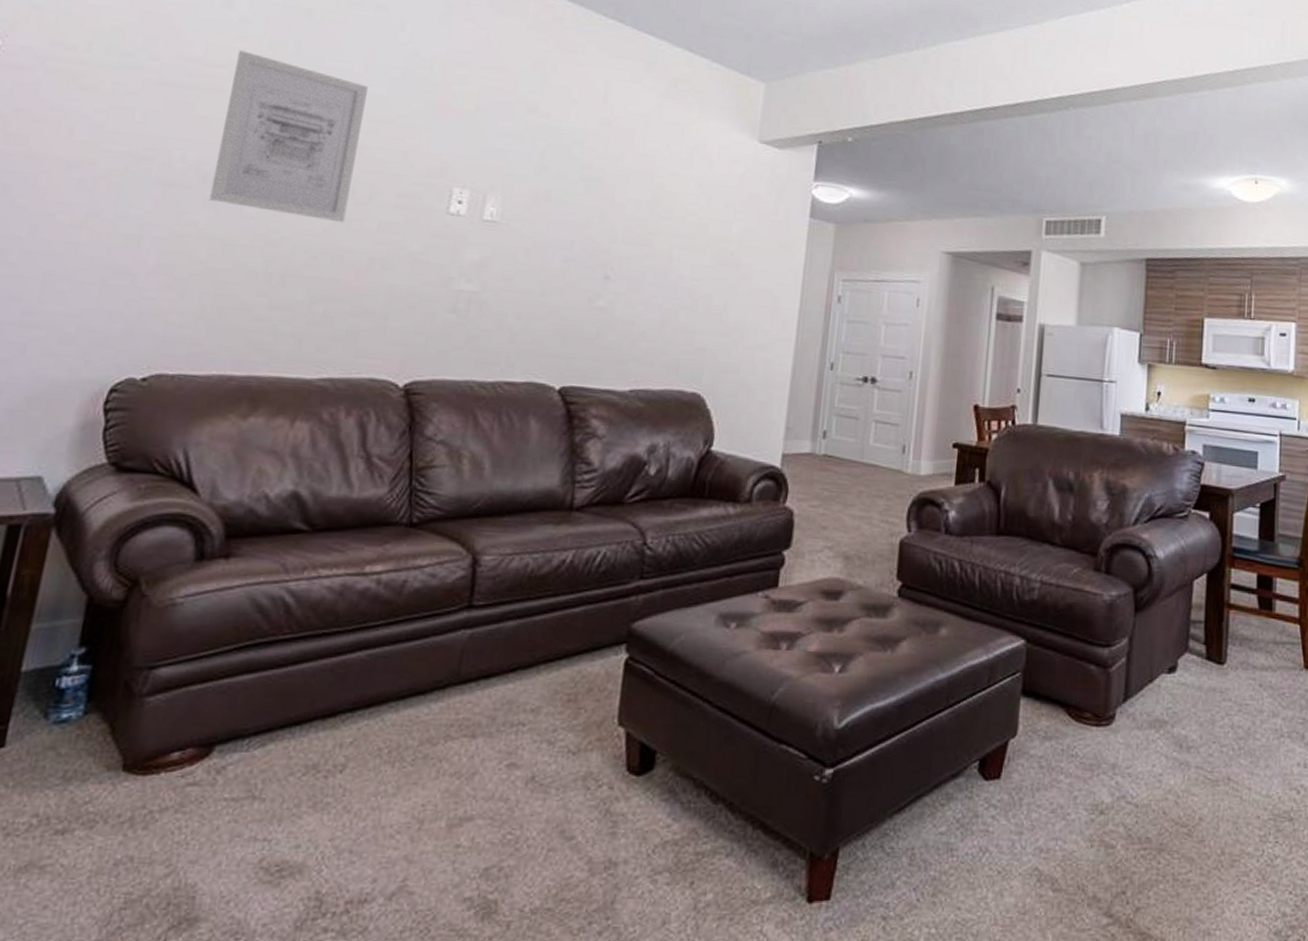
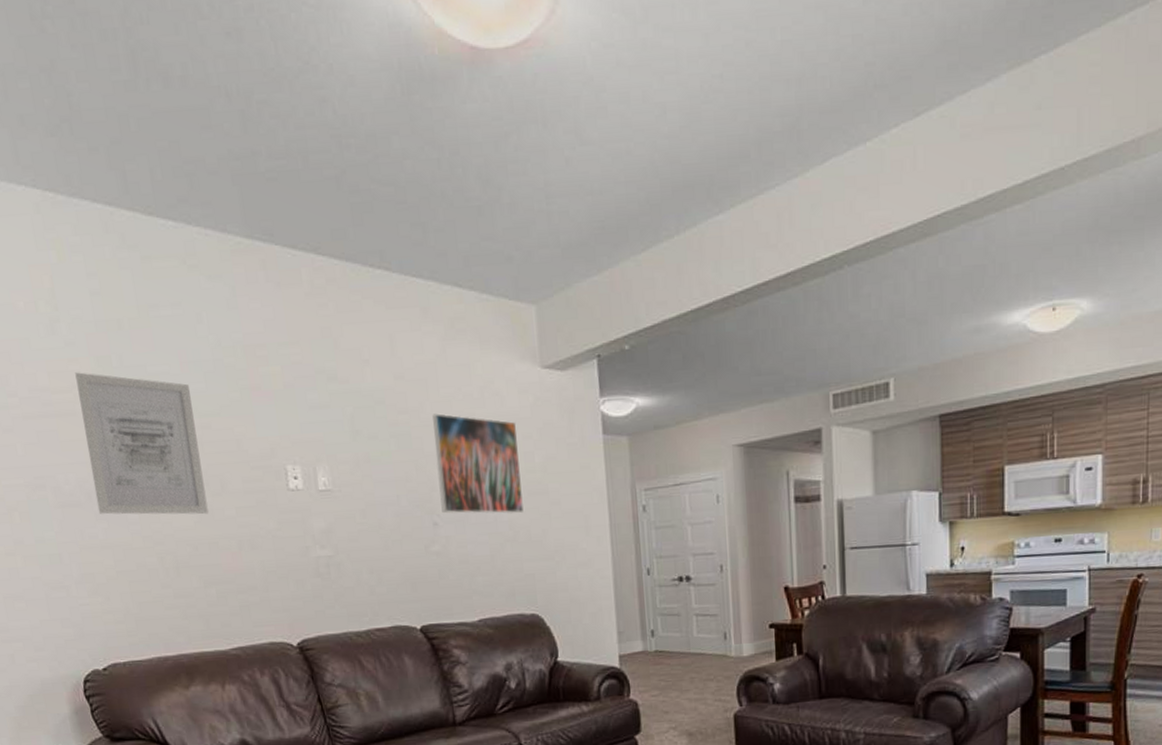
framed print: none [617,165,721,282] -> present [432,413,524,514]

